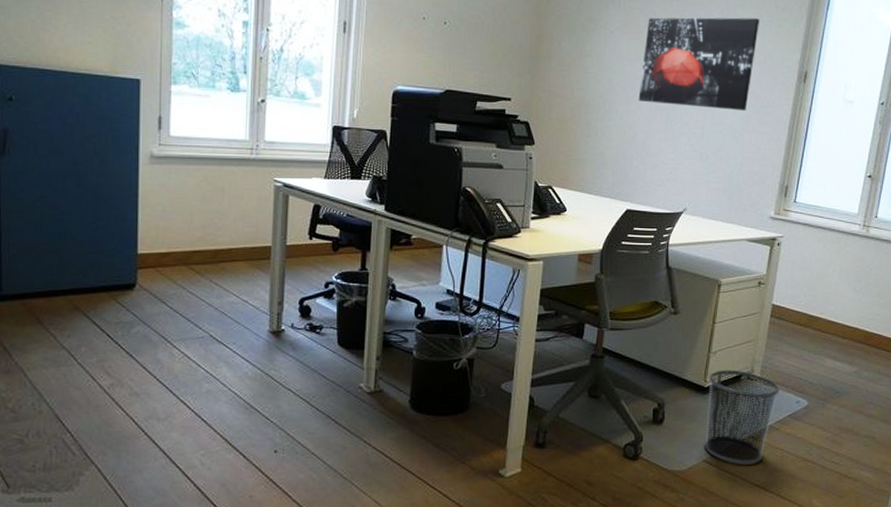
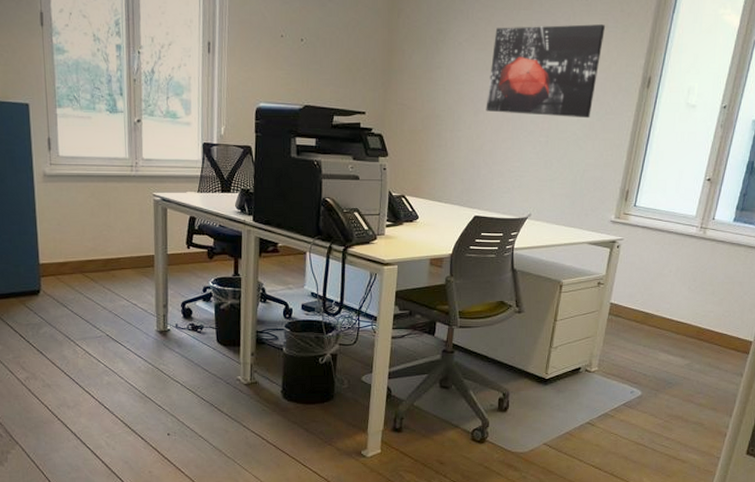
waste bin: present [703,369,780,465] -> none [544,363,615,447]

